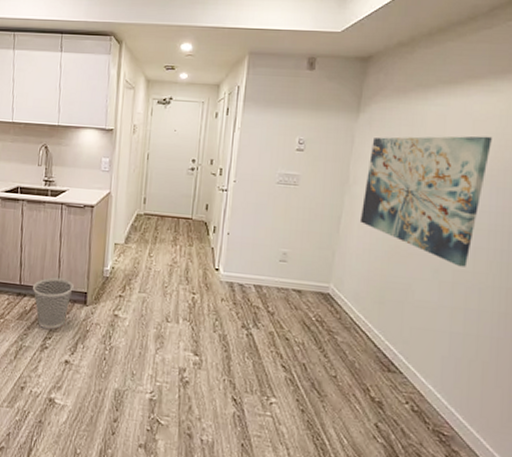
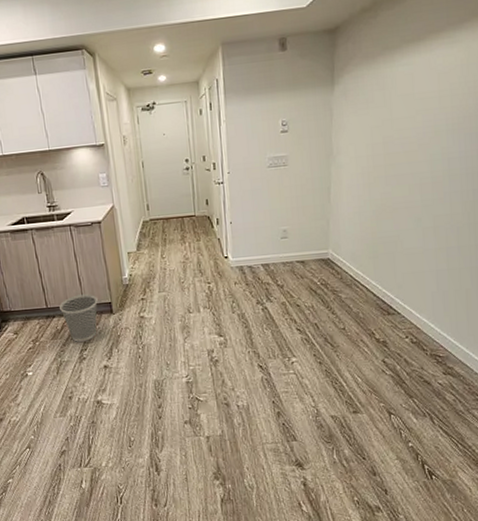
wall art: present [359,136,492,267] -> none [347,86,456,212]

